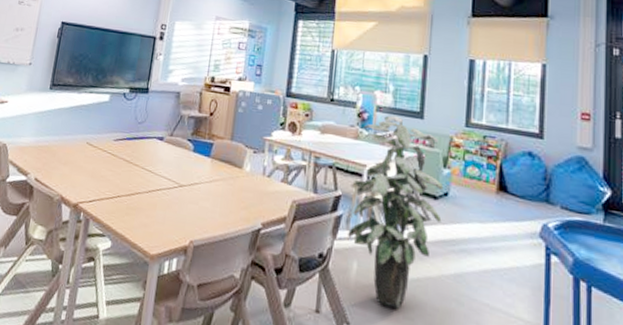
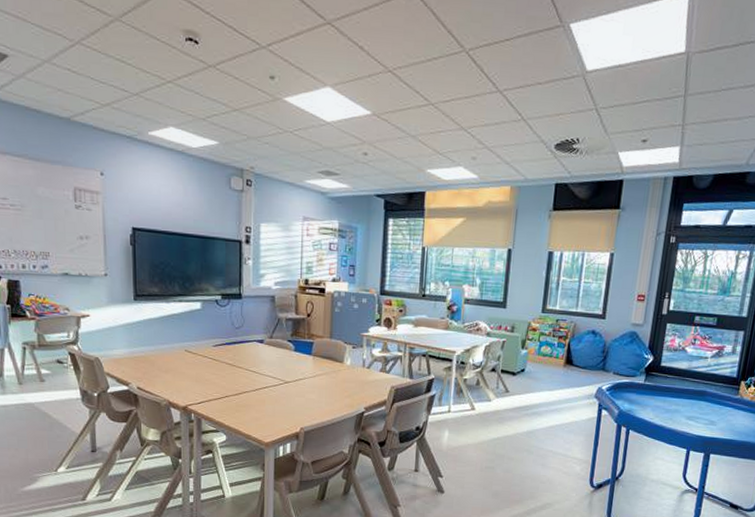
indoor plant: present [348,115,444,309] -> none [440,306,521,462]

